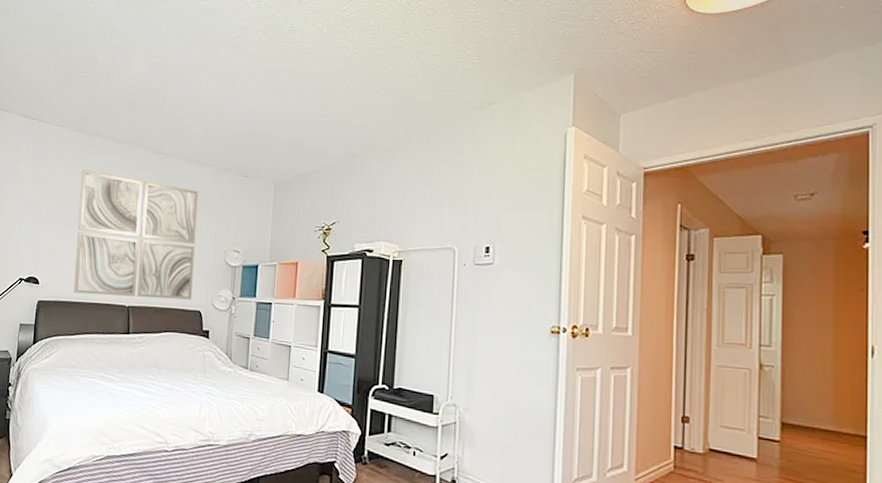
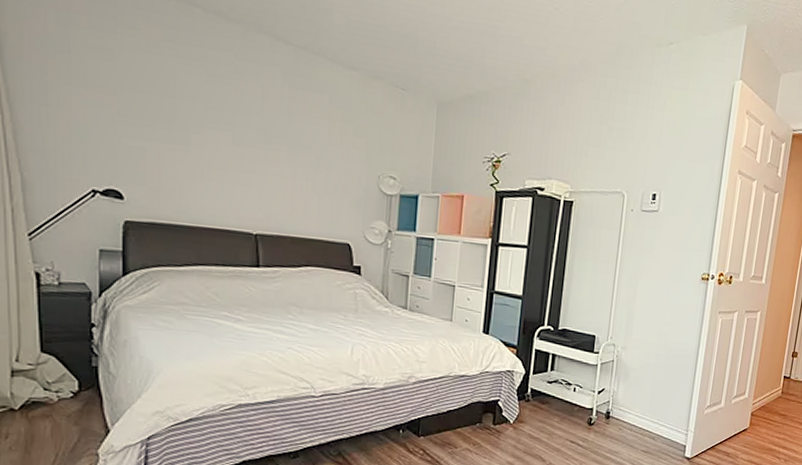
wall art: present [73,170,198,300] -> none [176,51,343,231]

